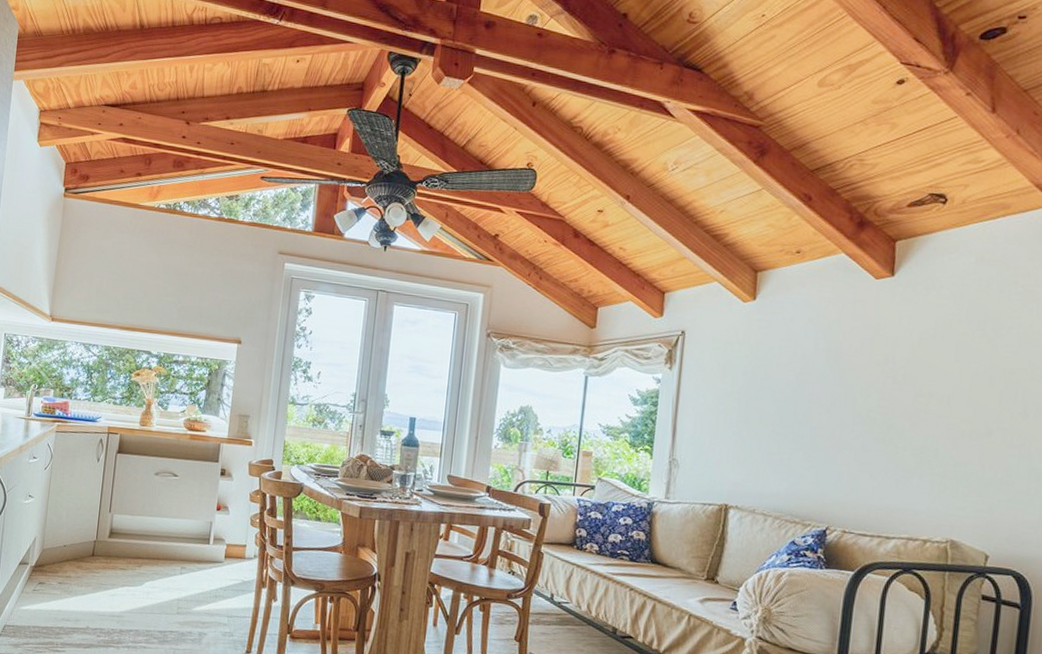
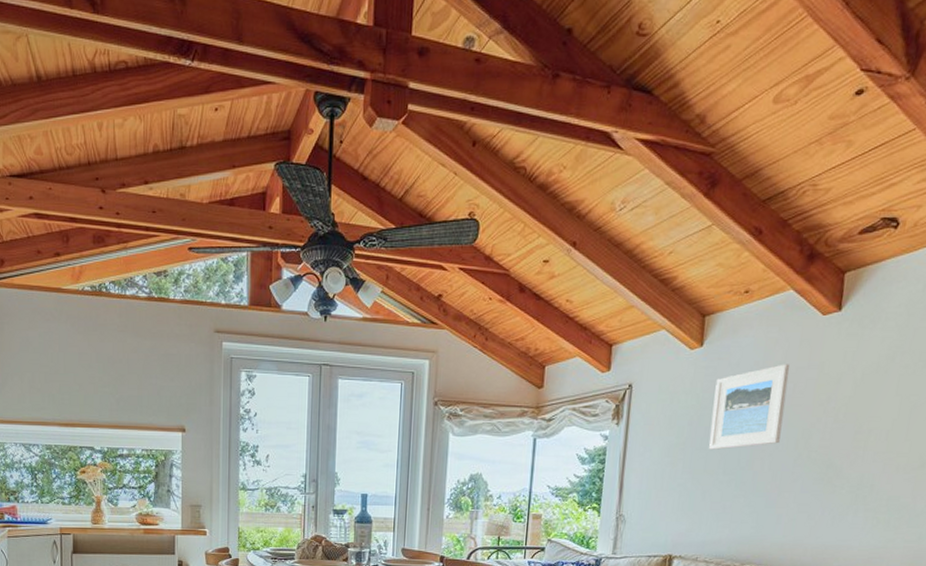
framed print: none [764,322,845,402] -> present [709,364,790,450]

